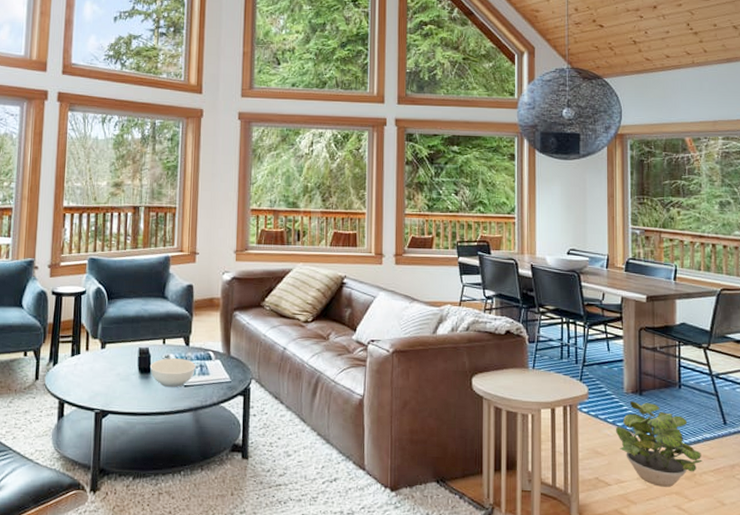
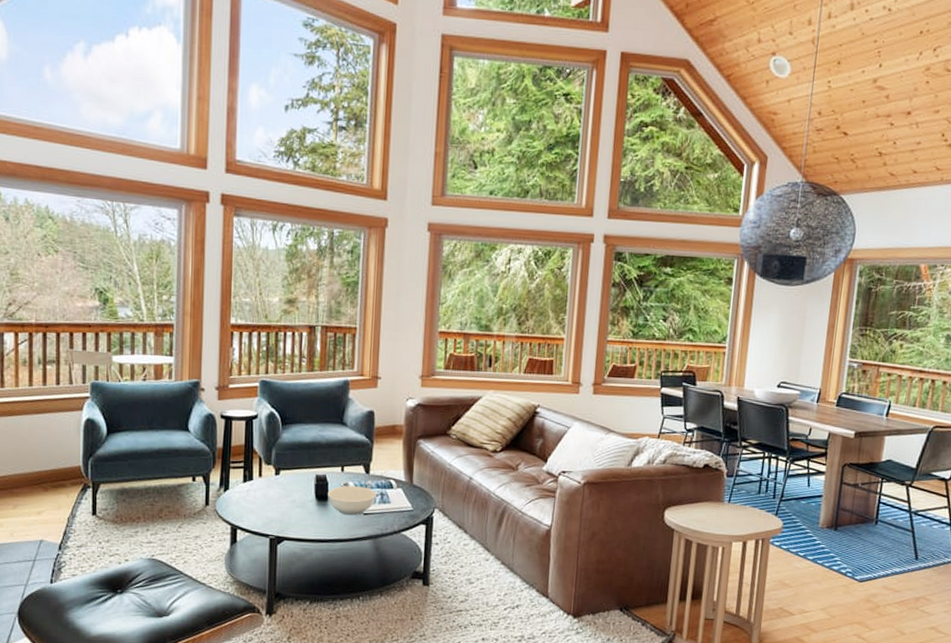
potted plant: present [616,401,703,487] -> none [806,536,889,617]

